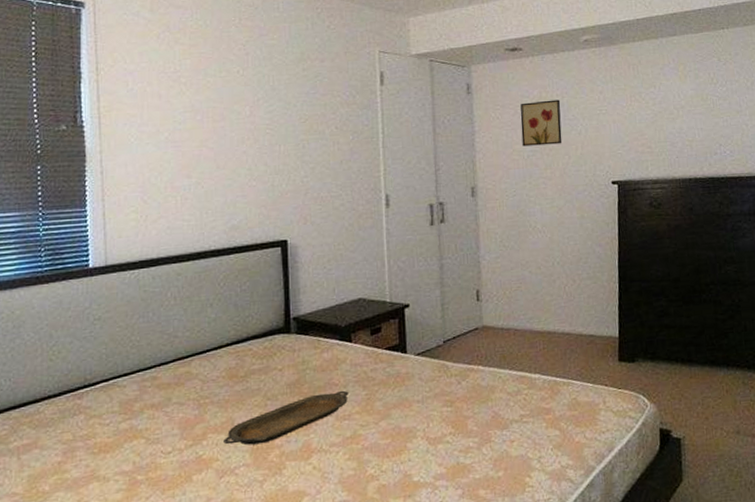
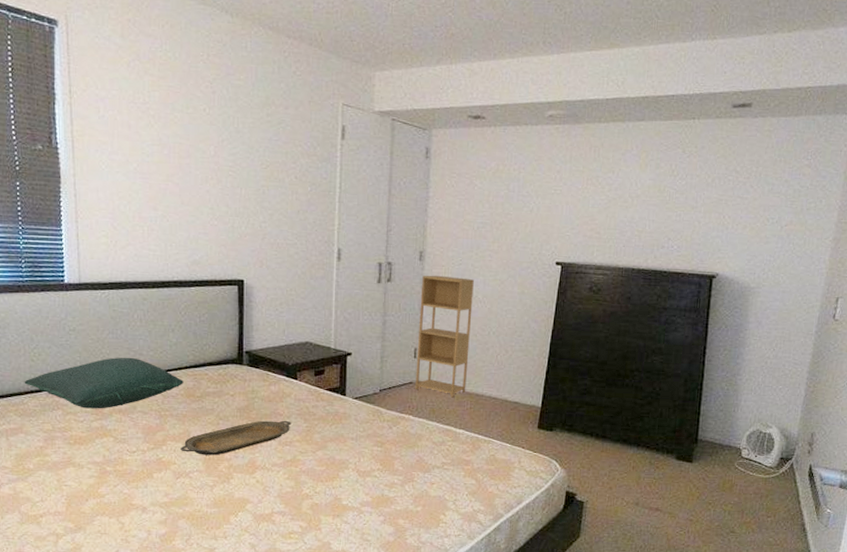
pillow: none [40,341,225,409] -> present [24,357,183,409]
shelving unit: none [477,209,537,340] -> present [415,275,474,398]
wall art: present [520,99,563,147] -> none [473,173,517,219]

